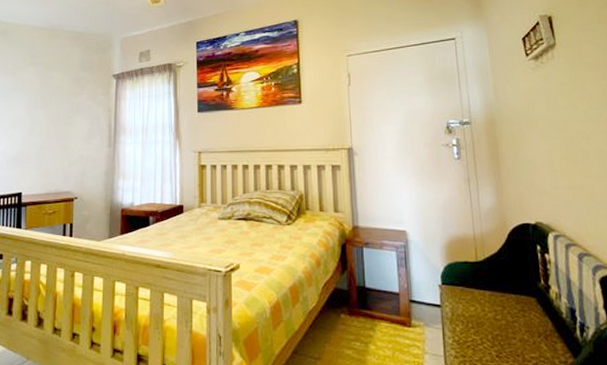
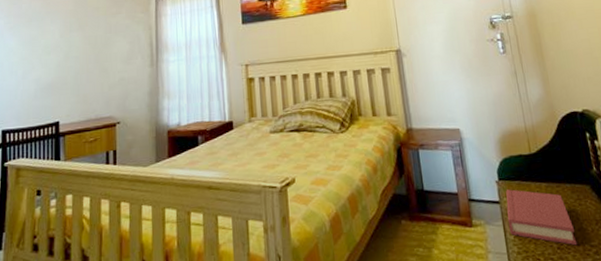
hardback book: none [447,294,517,356] -> present [506,189,578,246]

